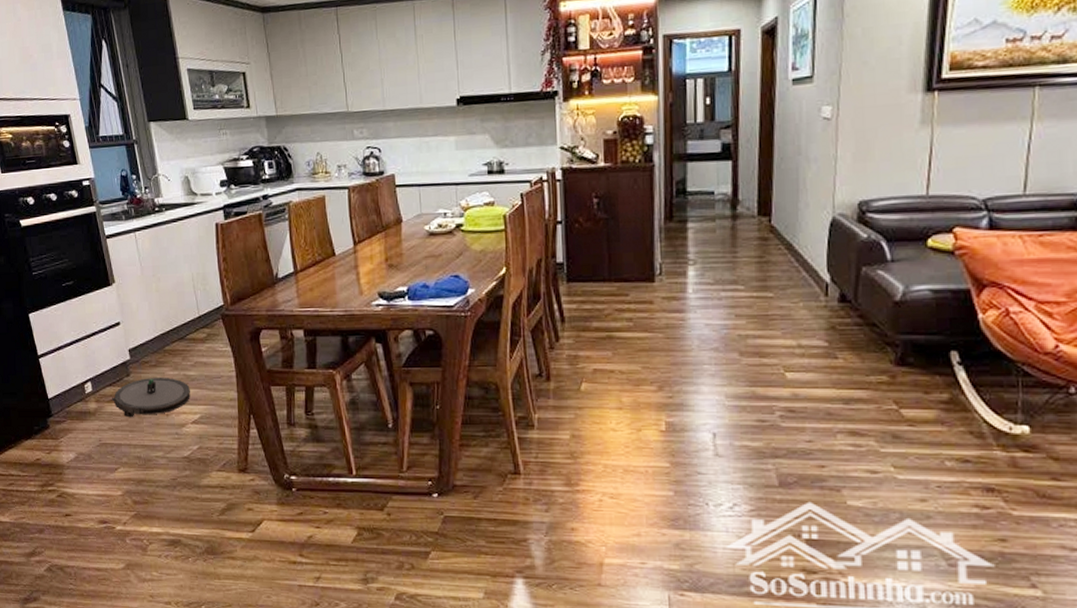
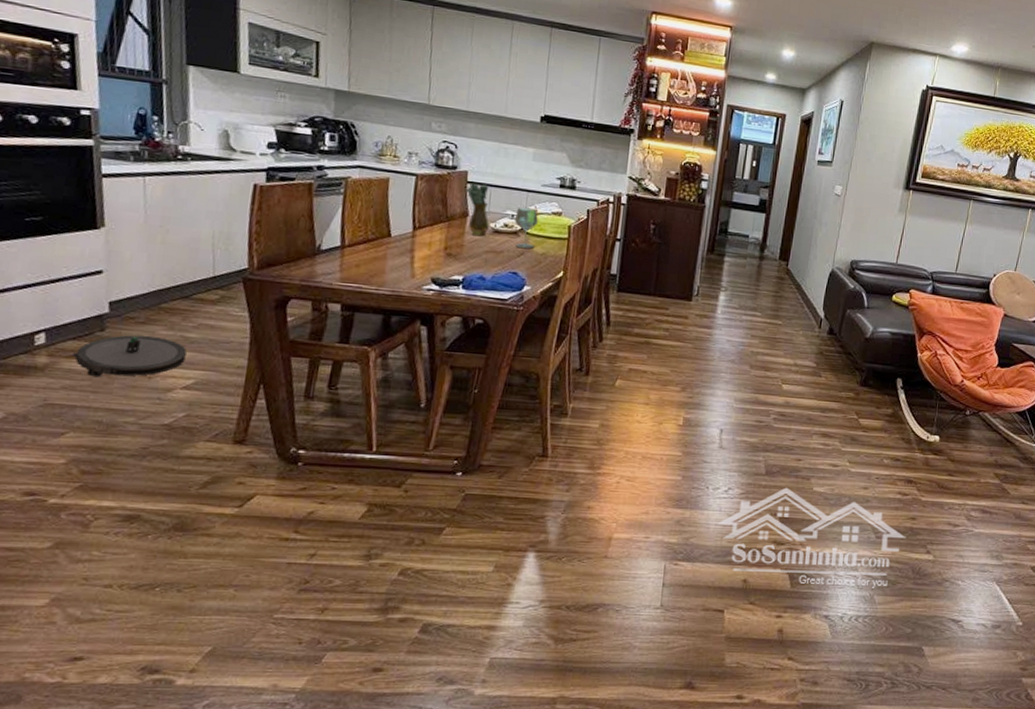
vase: none [396,183,424,242] -> present [466,180,490,237]
wine glass: none [447,202,472,249] -> present [514,207,539,249]

